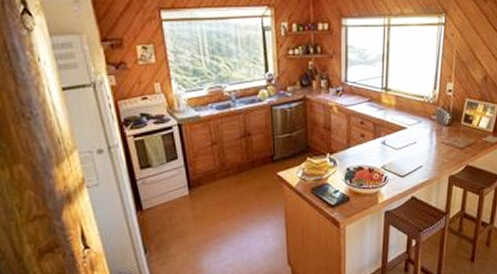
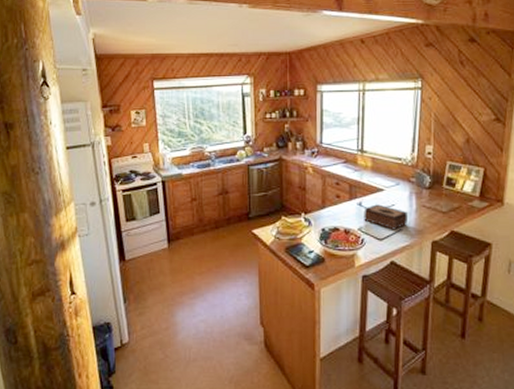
tissue box: none [387,142,429,167] -> present [364,204,409,230]

